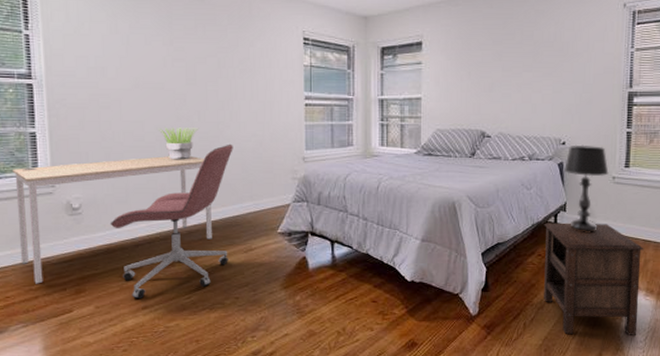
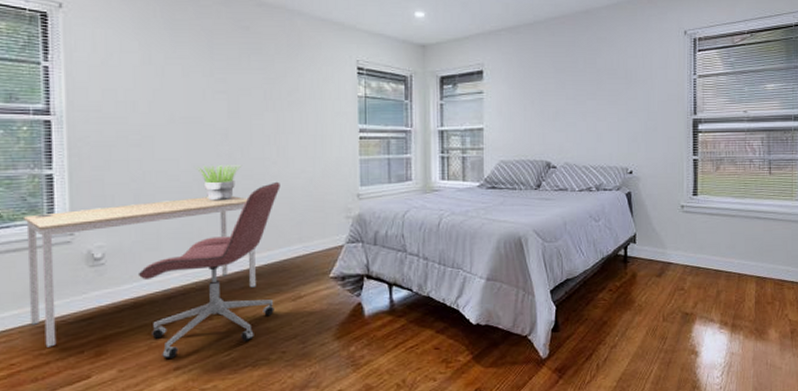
nightstand: present [544,223,644,335] -> none [614,254,716,374]
table lamp: present [564,144,609,232] -> none [633,173,677,264]

